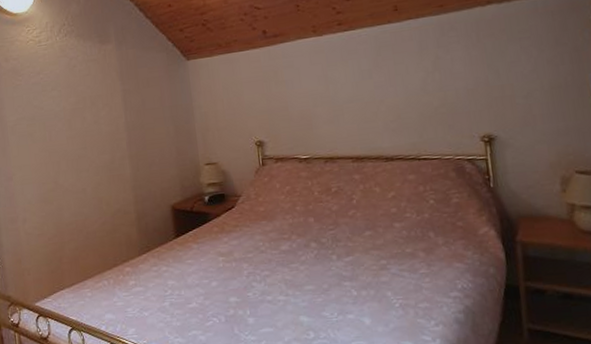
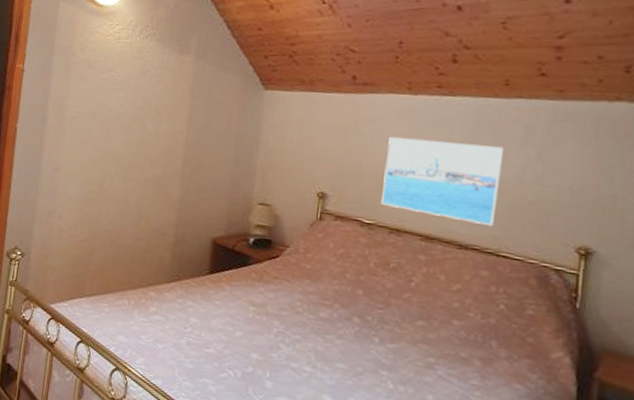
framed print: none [306,65,410,140] -> present [380,137,504,227]

